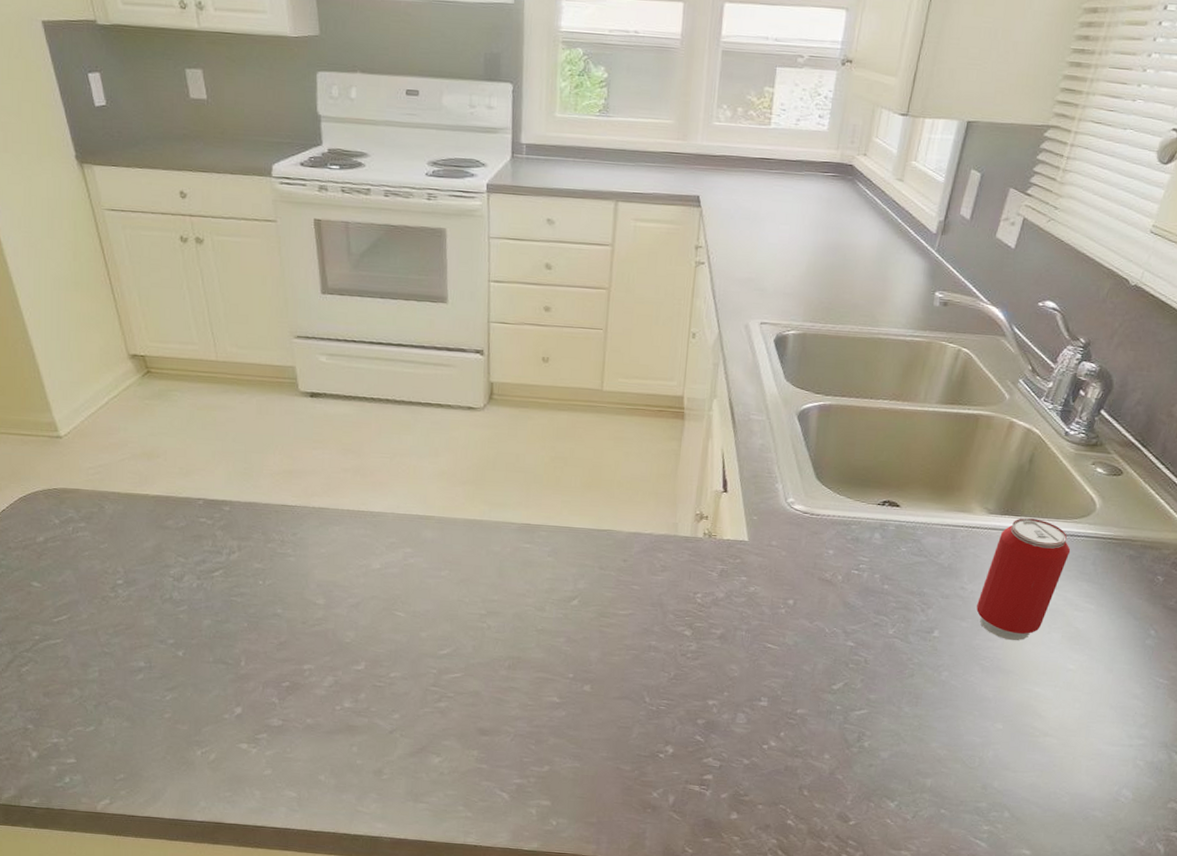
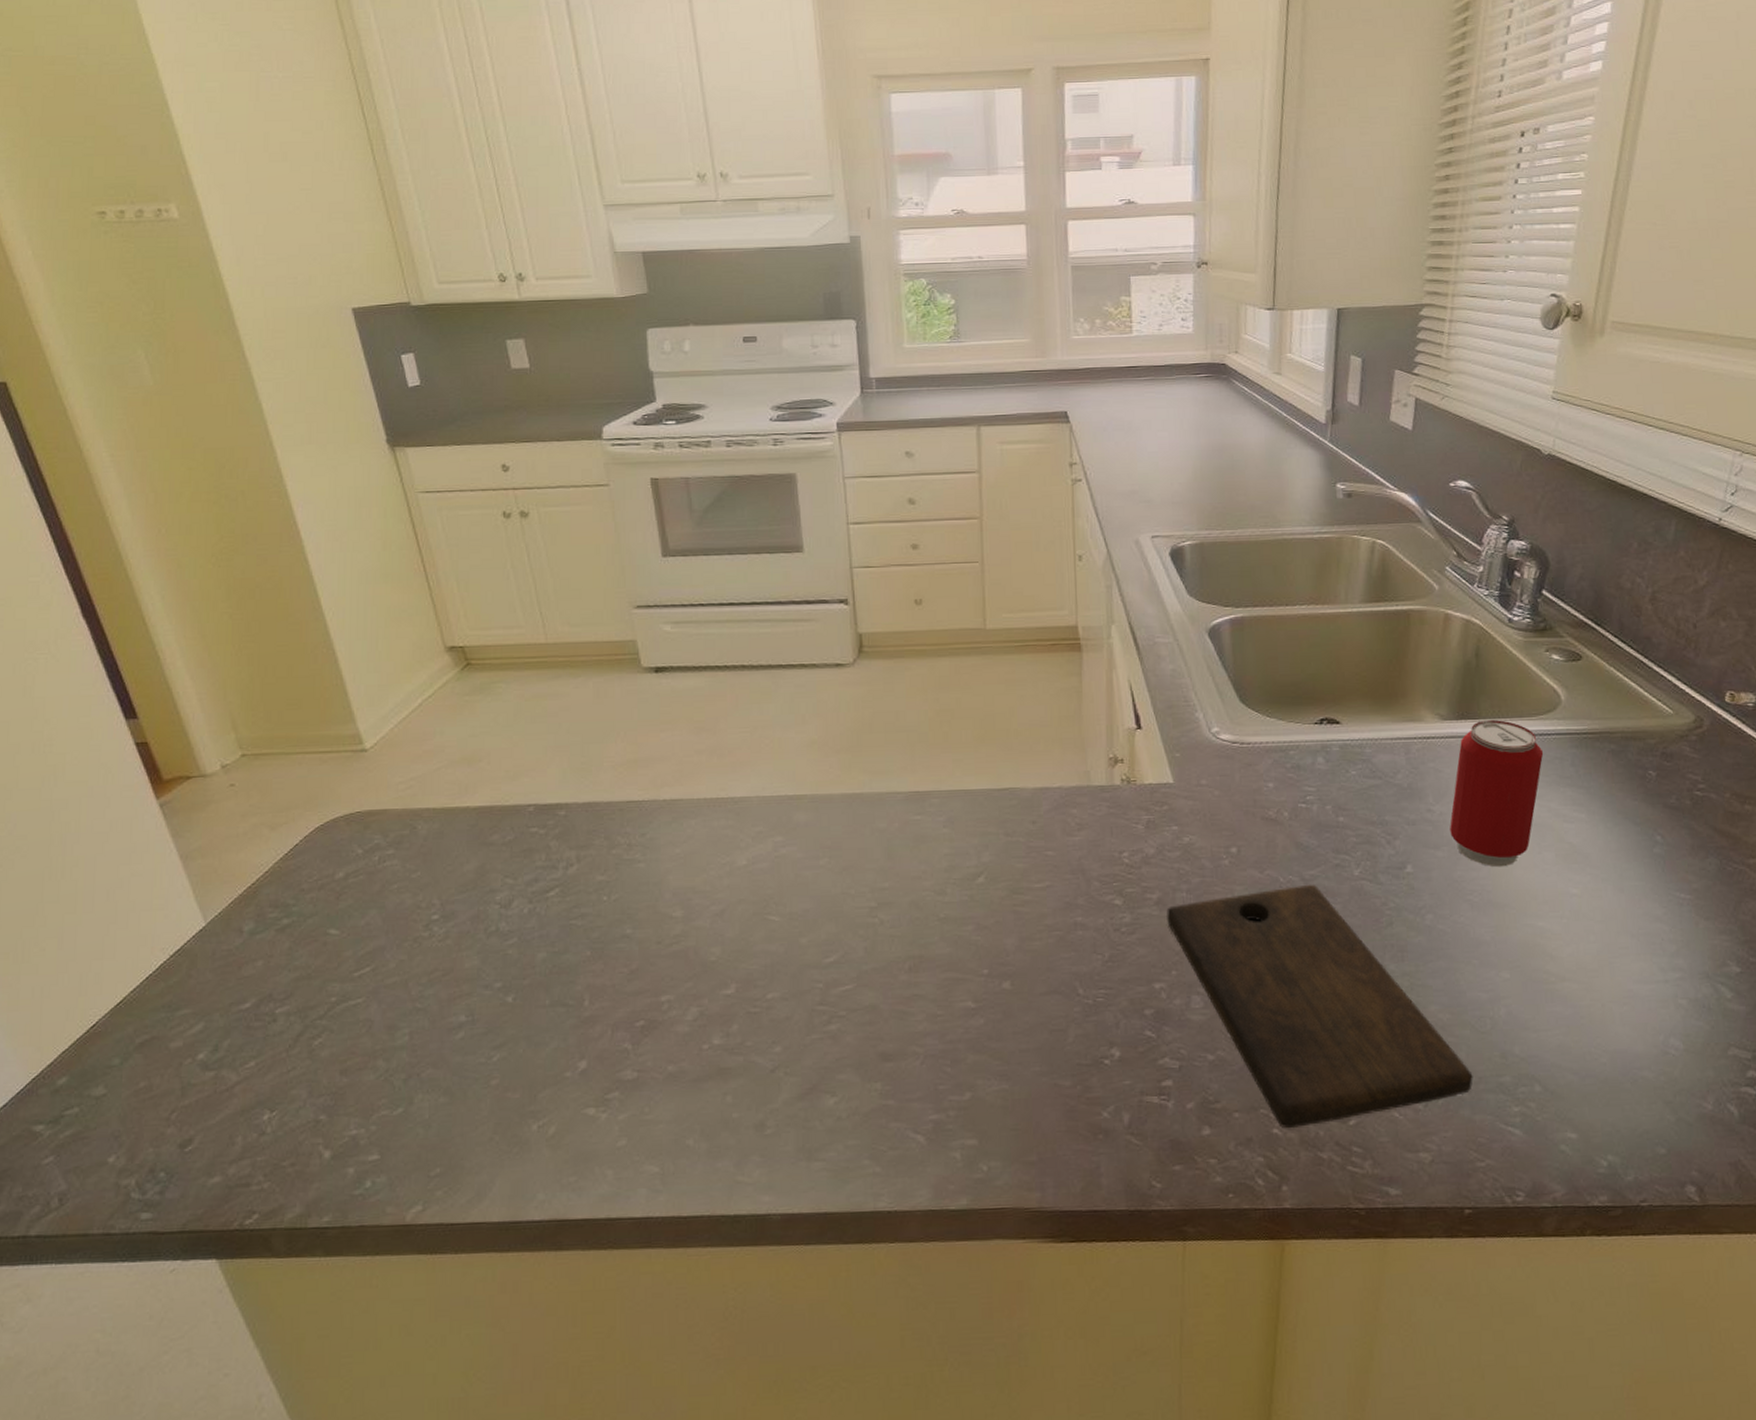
cutting board: none [725,636,956,822] -> present [1165,884,1473,1129]

